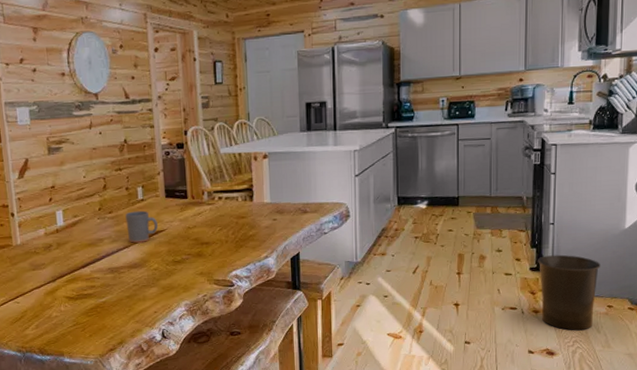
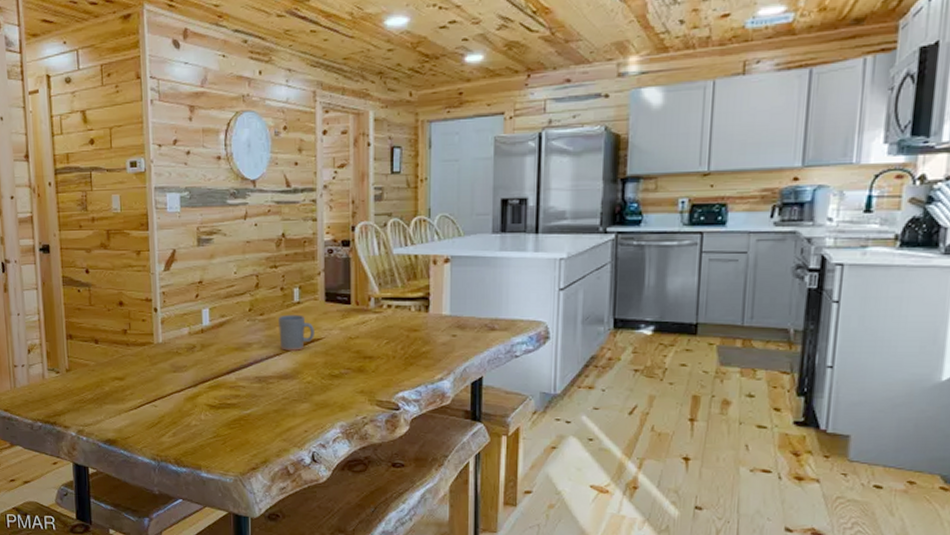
waste bin: present [538,254,600,331] -> none [806,407,900,510]

